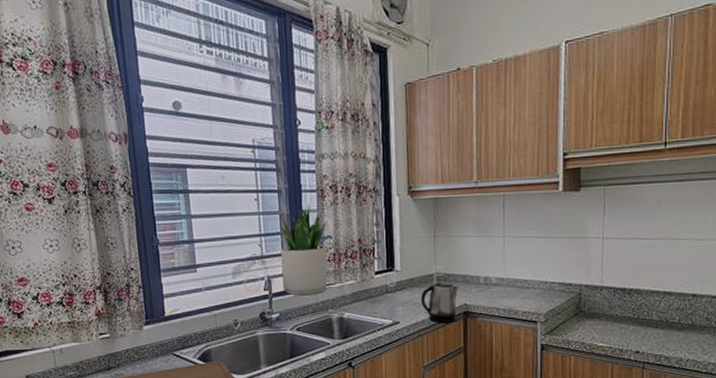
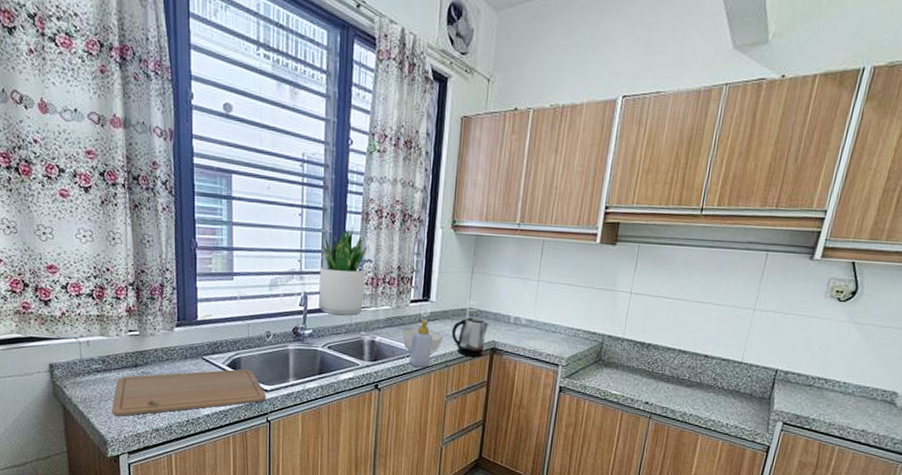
bowl: none [371,300,413,327] -> present [402,328,443,356]
soap bottle: none [380,289,403,340] -> present [409,319,433,368]

